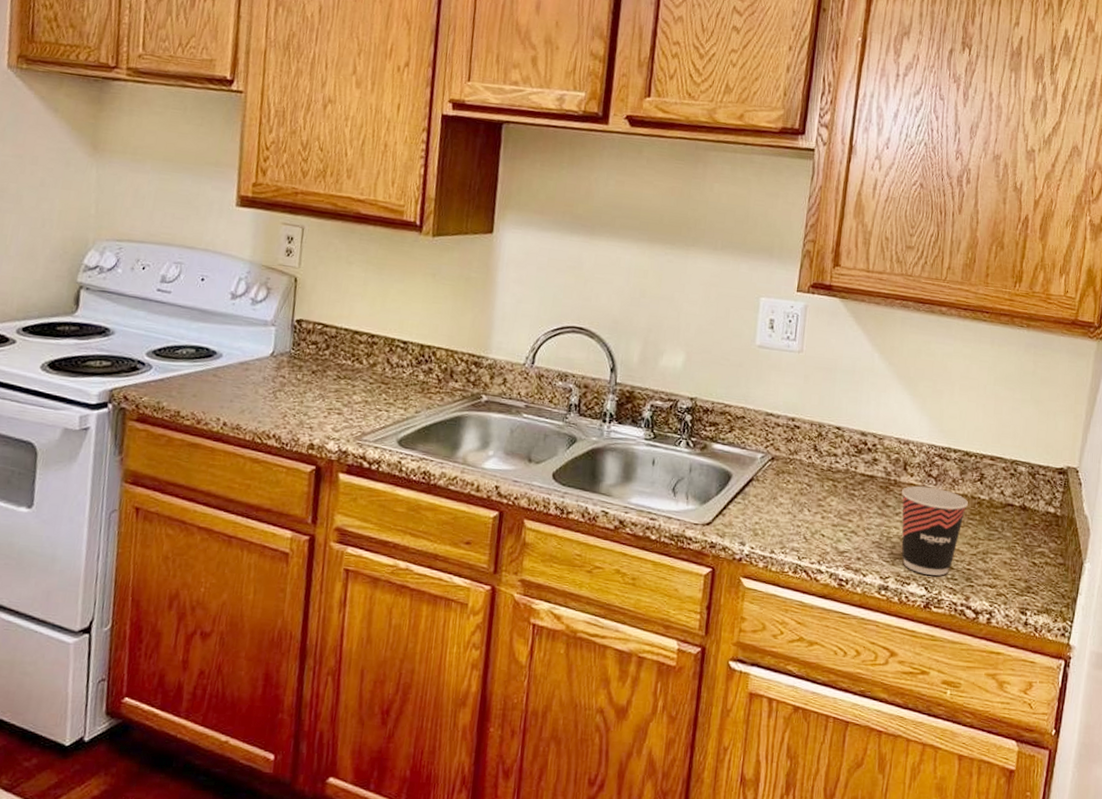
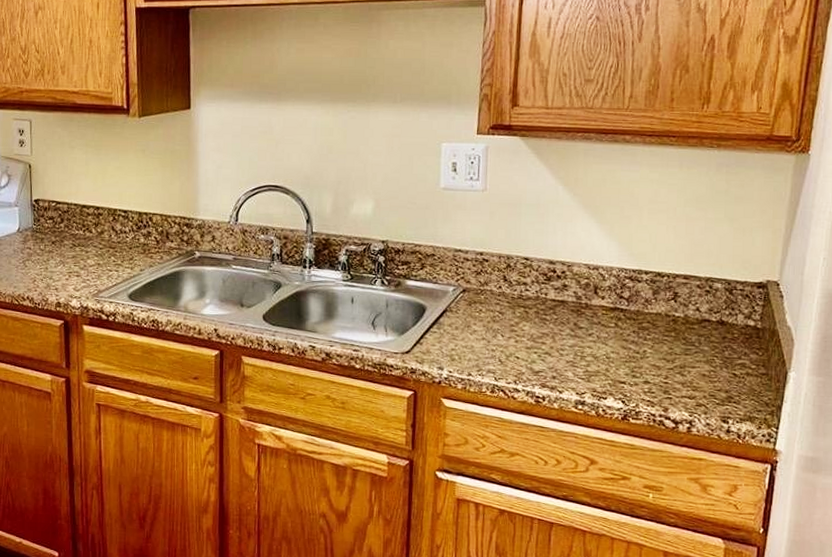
cup: present [901,485,968,576] -> none [593,307,662,390]

